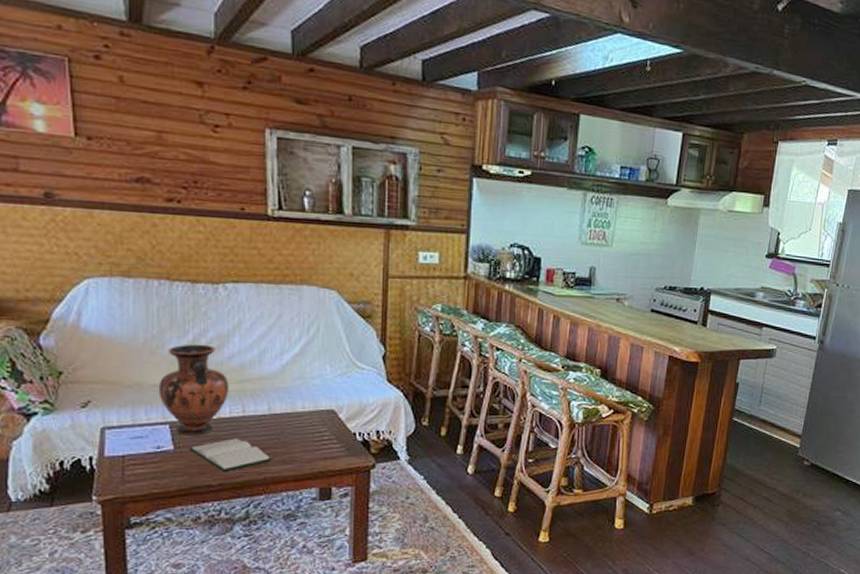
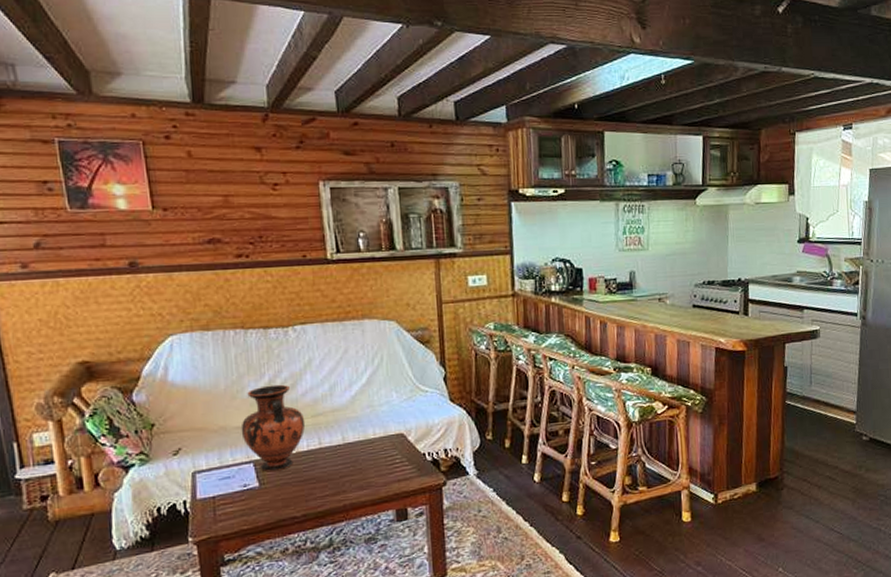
hardback book: present [189,438,271,472] -> none [272,469,349,503]

